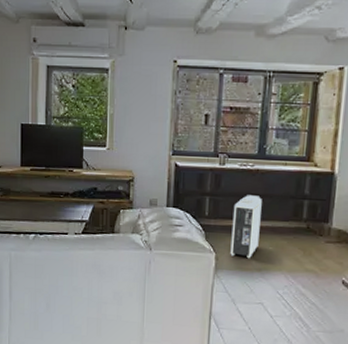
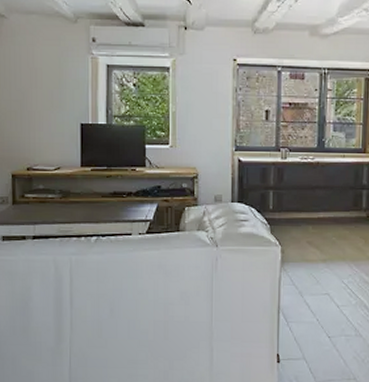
air purifier: present [230,195,262,259] -> none [295,187,324,250]

